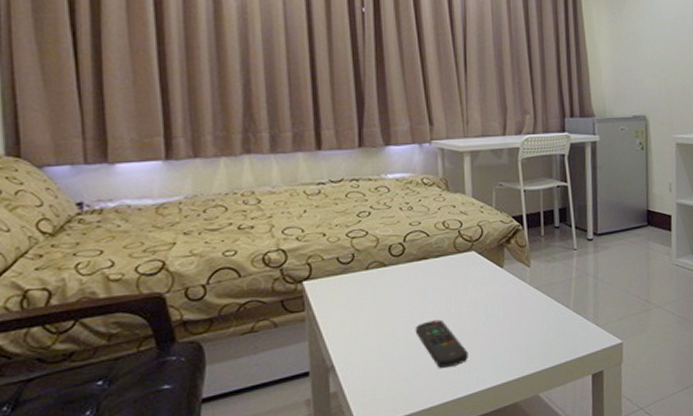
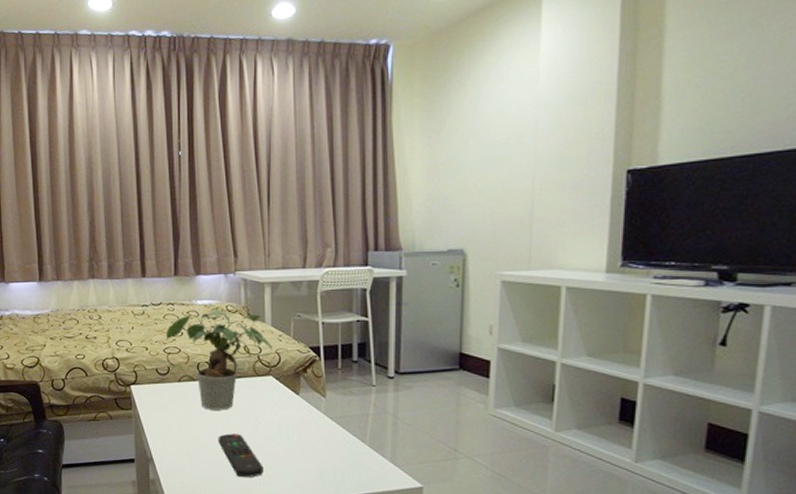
potted plant: none [349,183,474,298] -> present [166,309,272,410]

